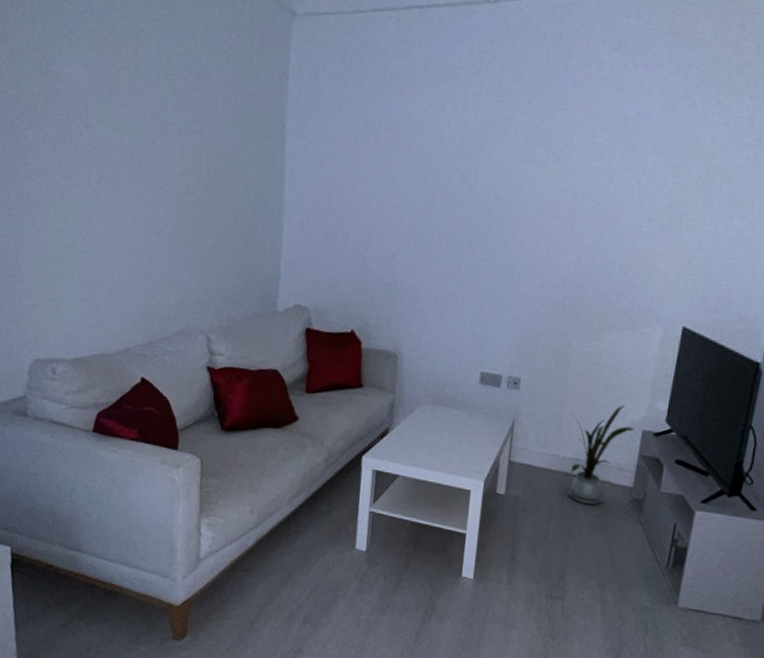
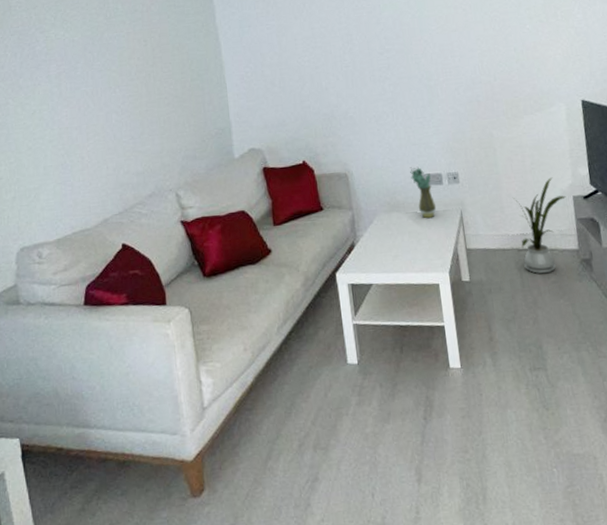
vase: none [466,361,489,421] -> present [409,166,437,219]

